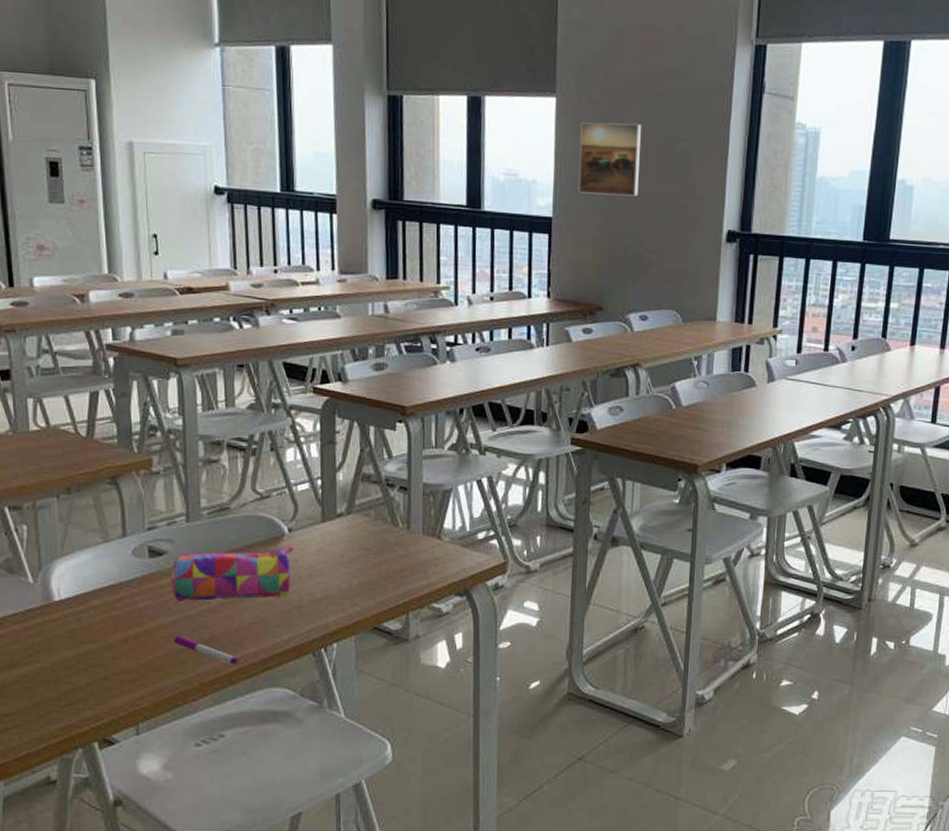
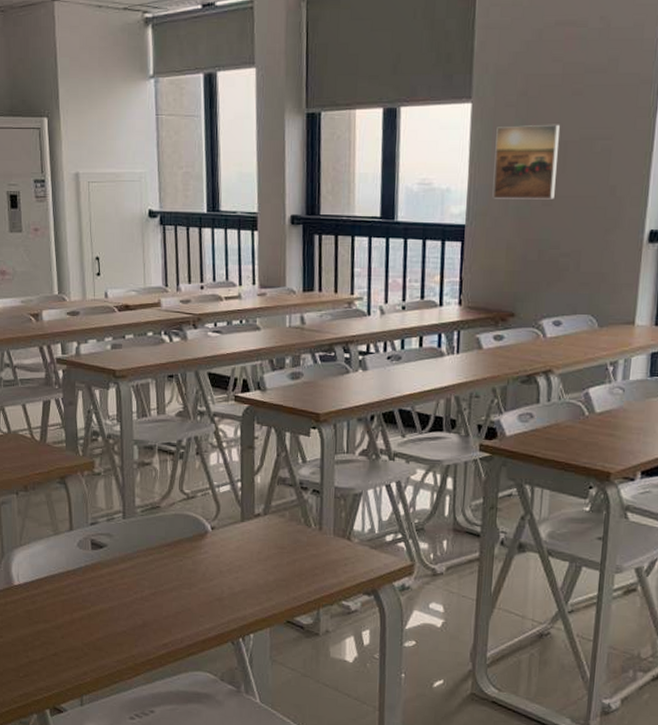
pencil case: present [170,546,294,603] -> none [109,543,216,591]
pen: present [173,636,238,664] -> none [112,620,167,648]

